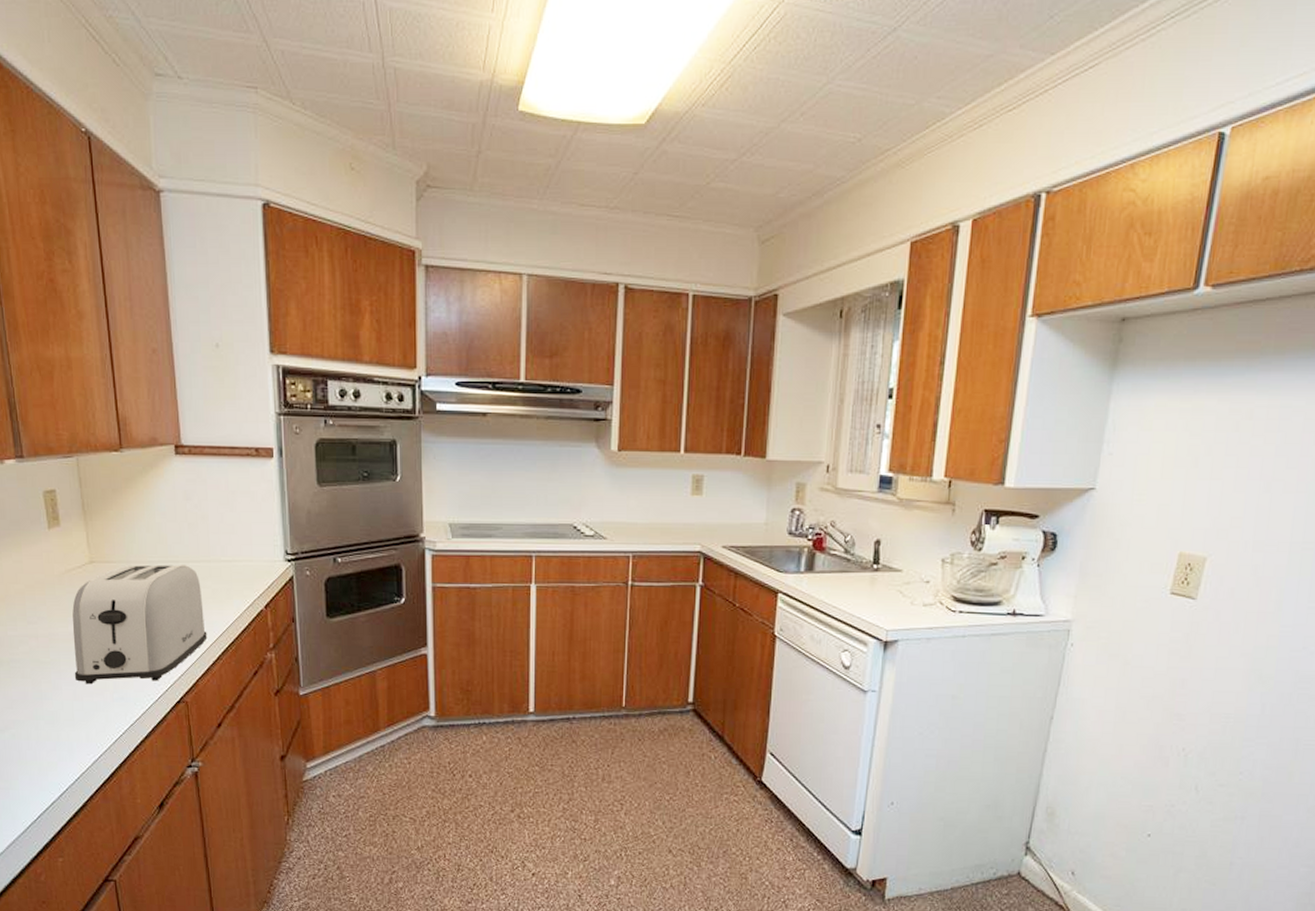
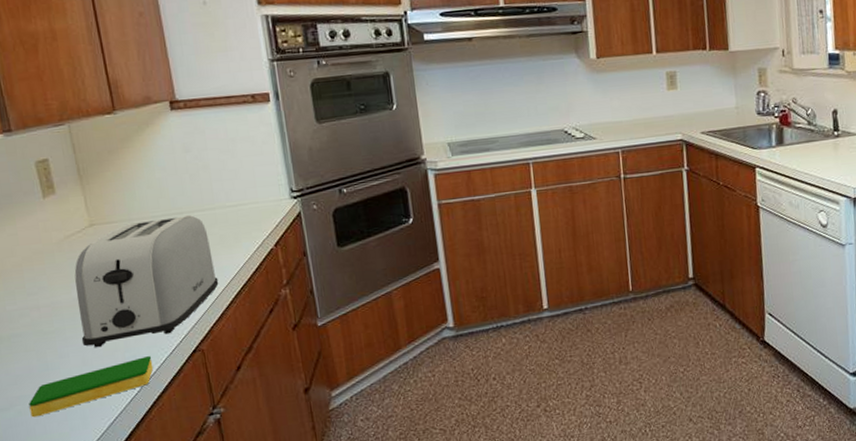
dish sponge: none [22,700,139,743] -> present [29,356,154,418]

